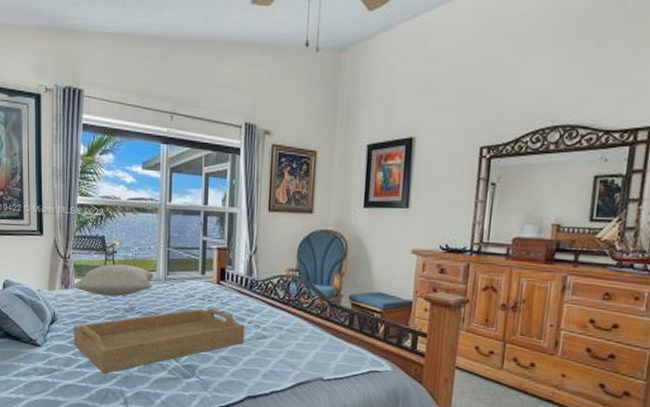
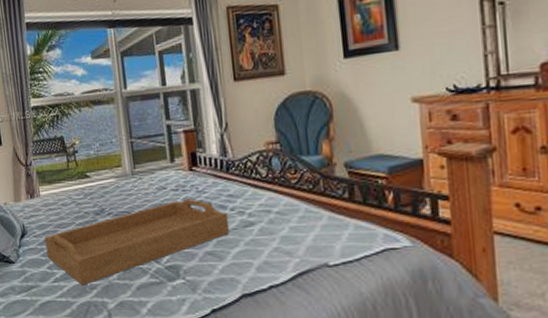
pillow: present [72,264,154,296] -> none [37,163,120,201]

